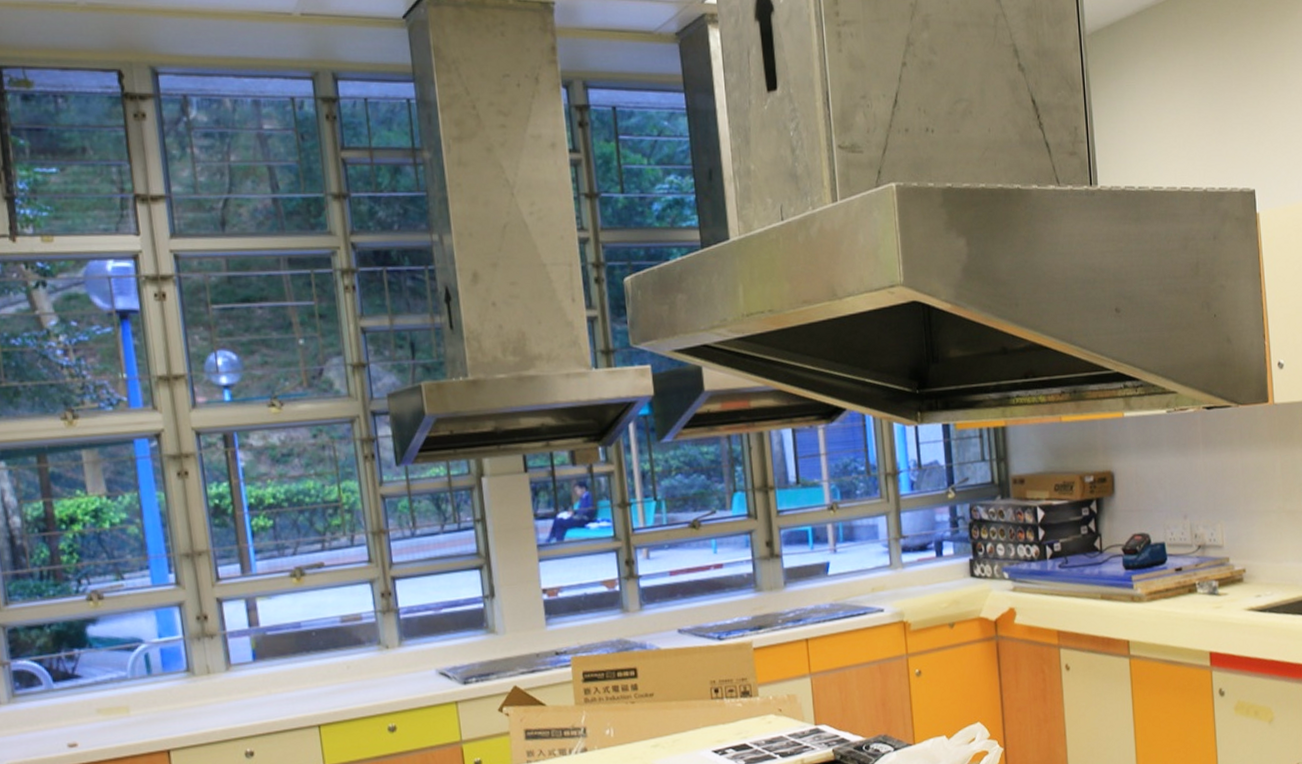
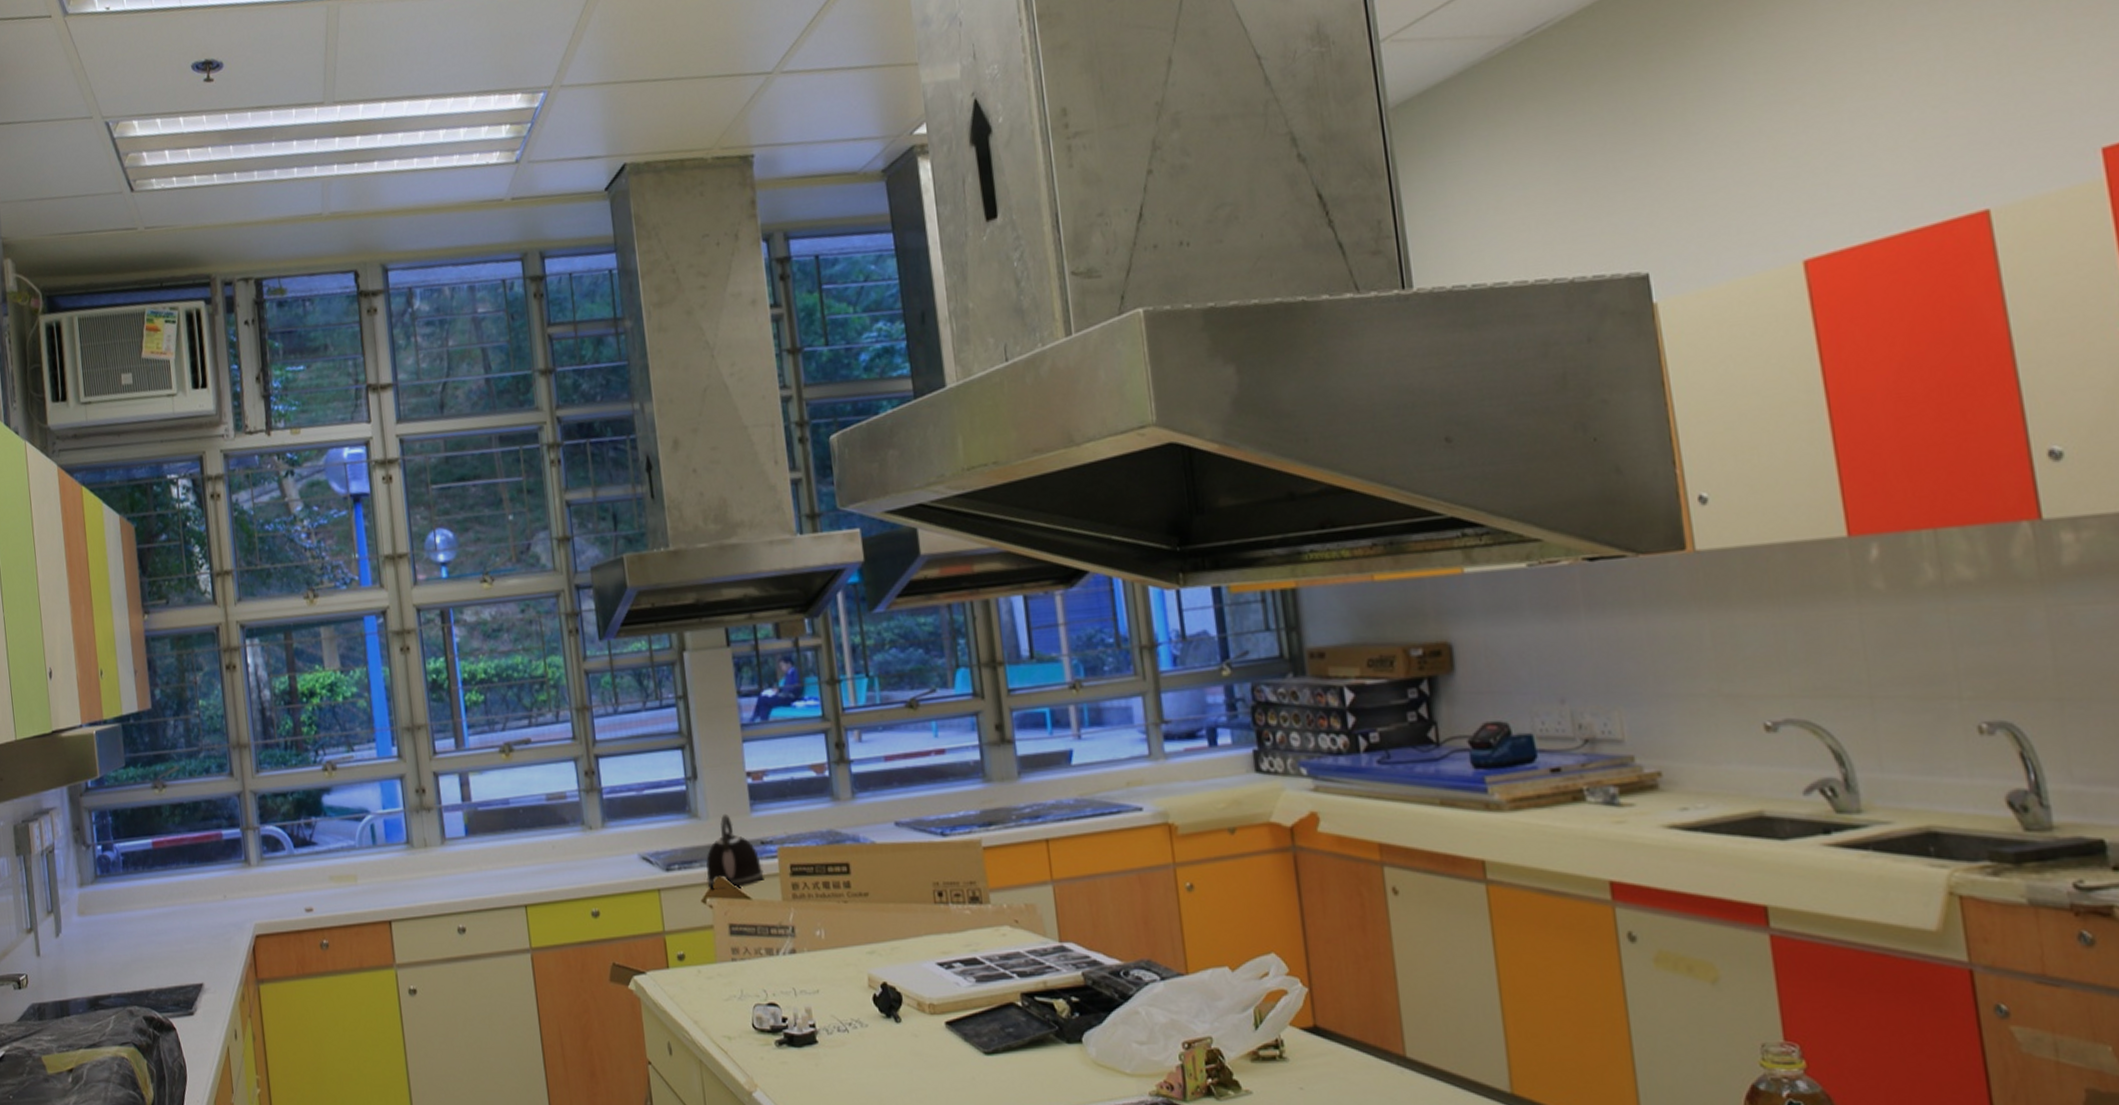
kettle: none [503,628,558,699] -> present [706,813,764,890]

